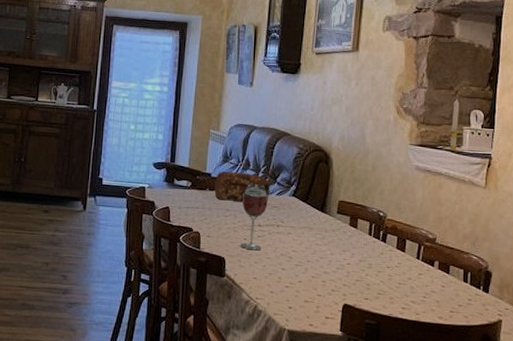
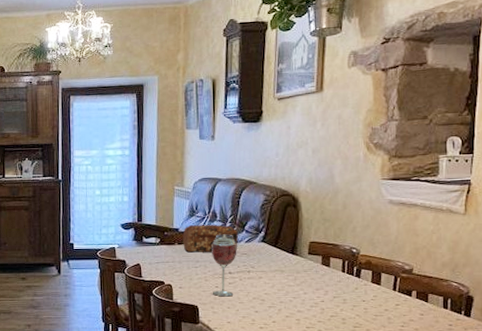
candle: present [441,98,464,152] -> none [416,127,441,182]

